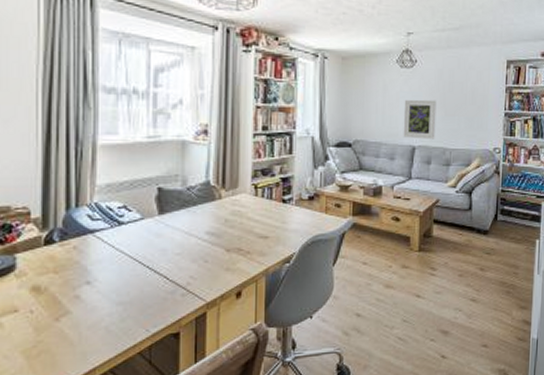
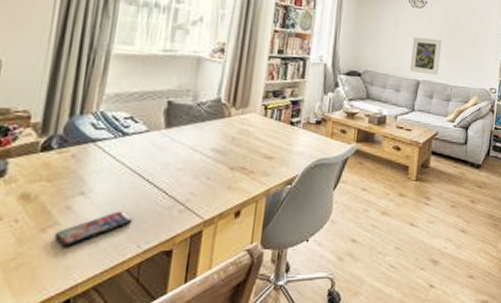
smartphone: none [68,297,138,335] -> present [54,211,133,248]

